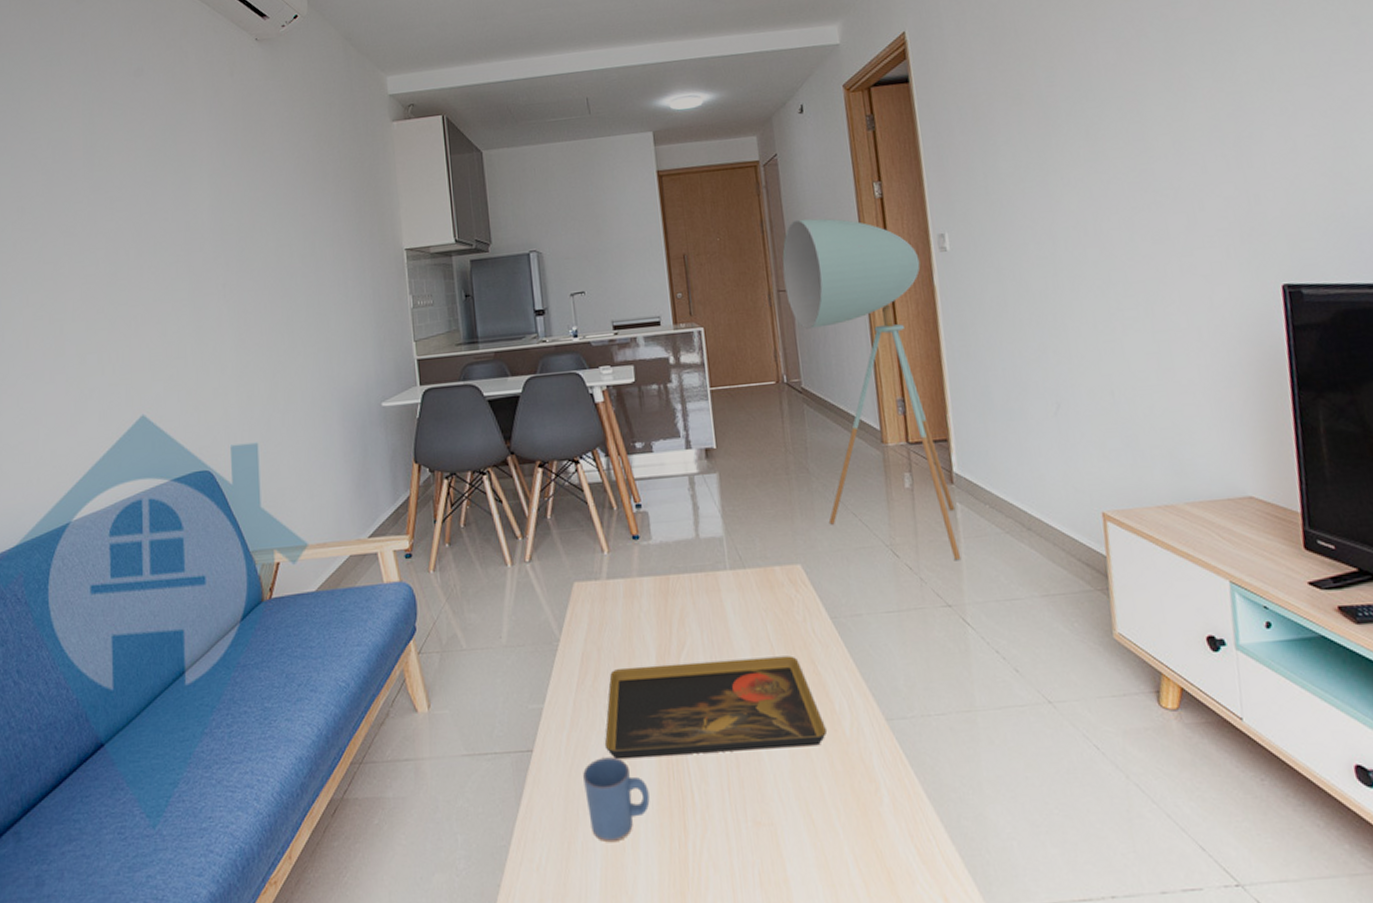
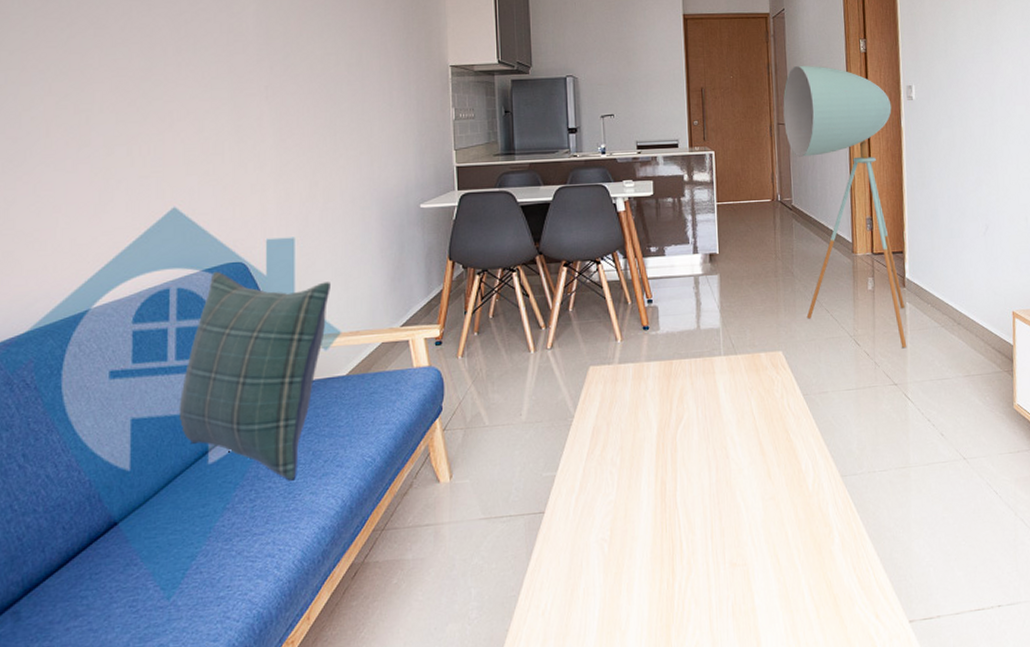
pillow: none [155,480,296,706] -> present [178,271,330,481]
mug: present [583,757,650,842] -> none [588,515,645,587]
decorative tray: present [604,655,827,759] -> none [608,426,794,516]

